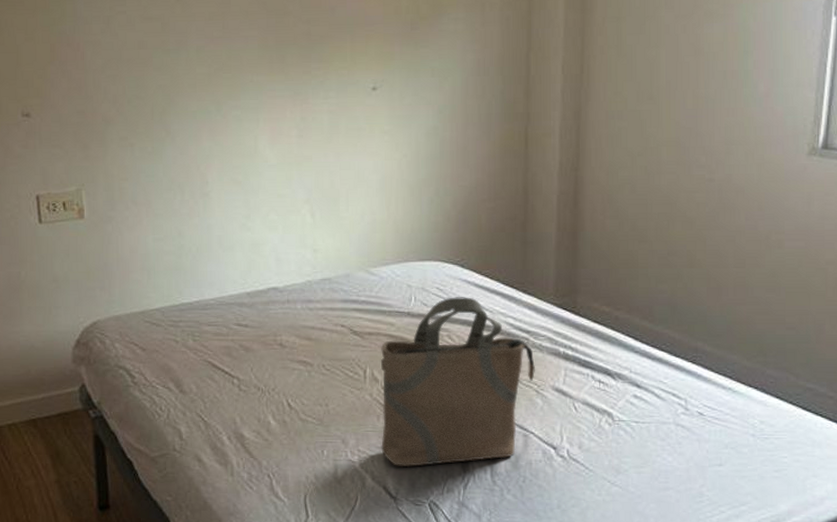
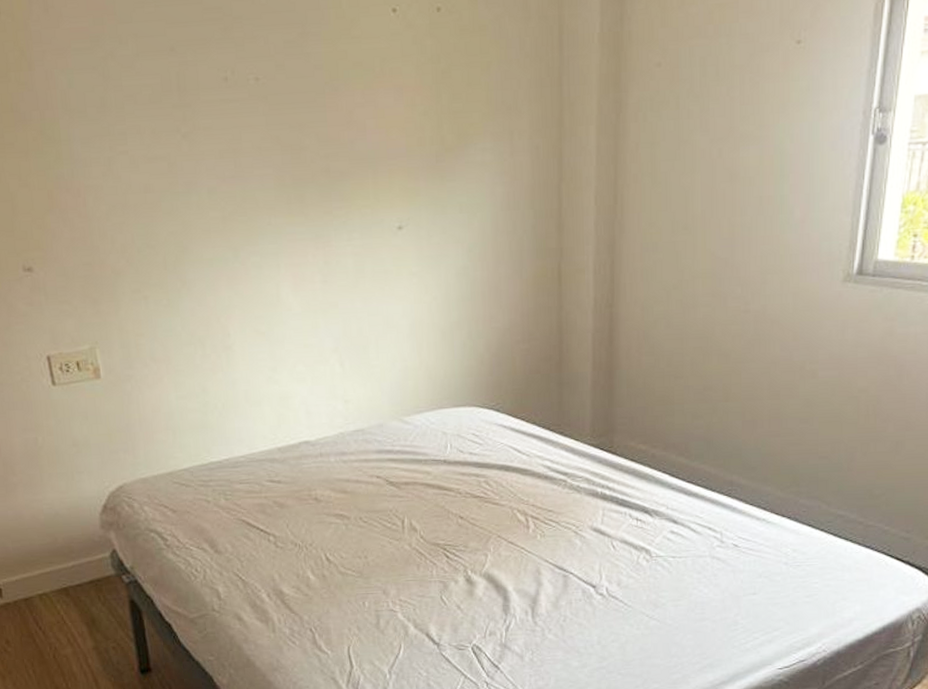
tote bag: present [380,297,535,468] -> none [418,441,573,614]

